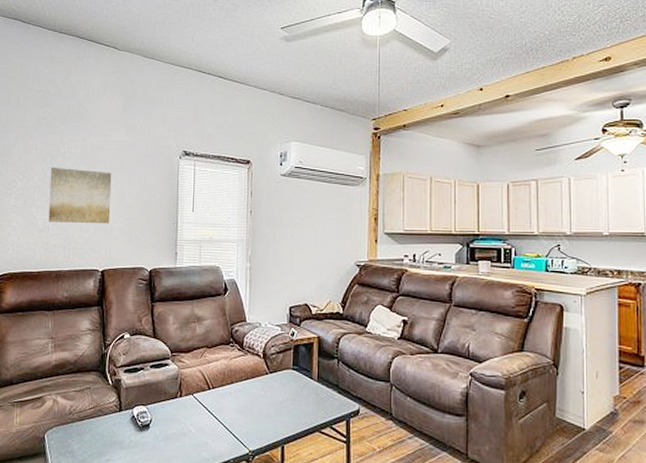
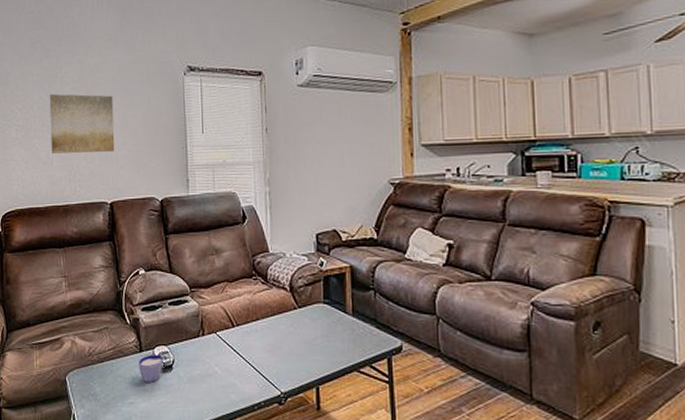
cup: none [117,414,141,441] -> present [139,355,163,383]

